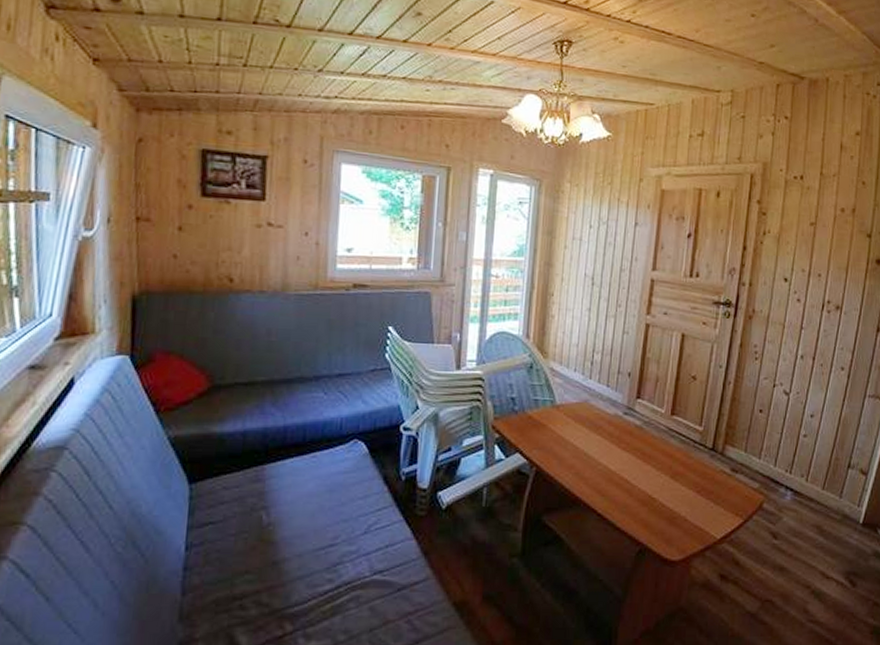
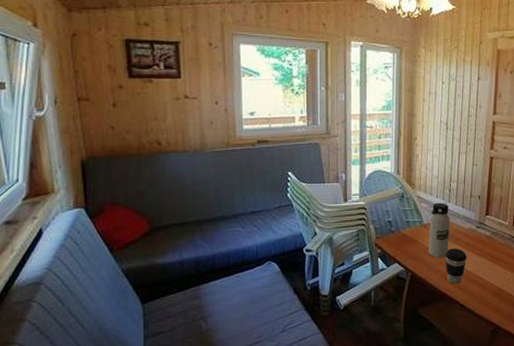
water bottle: none [560,377,590,451] -> present [429,202,450,258]
coffee cup: none [581,439,610,486] -> present [445,248,467,284]

